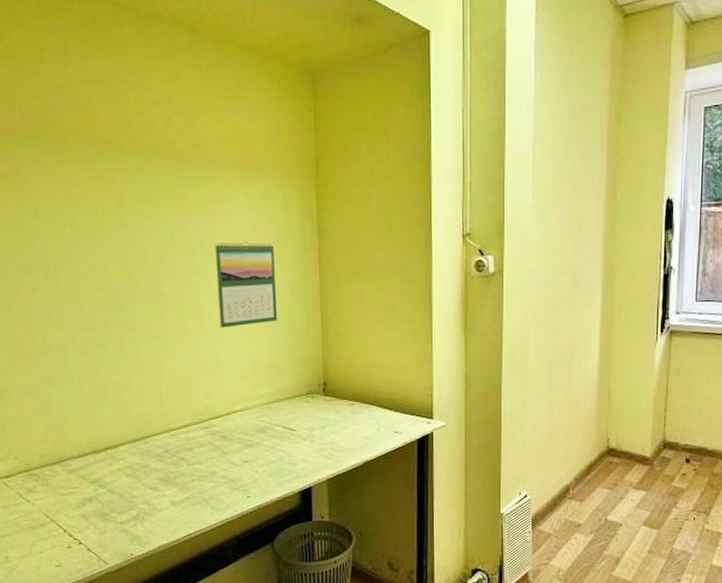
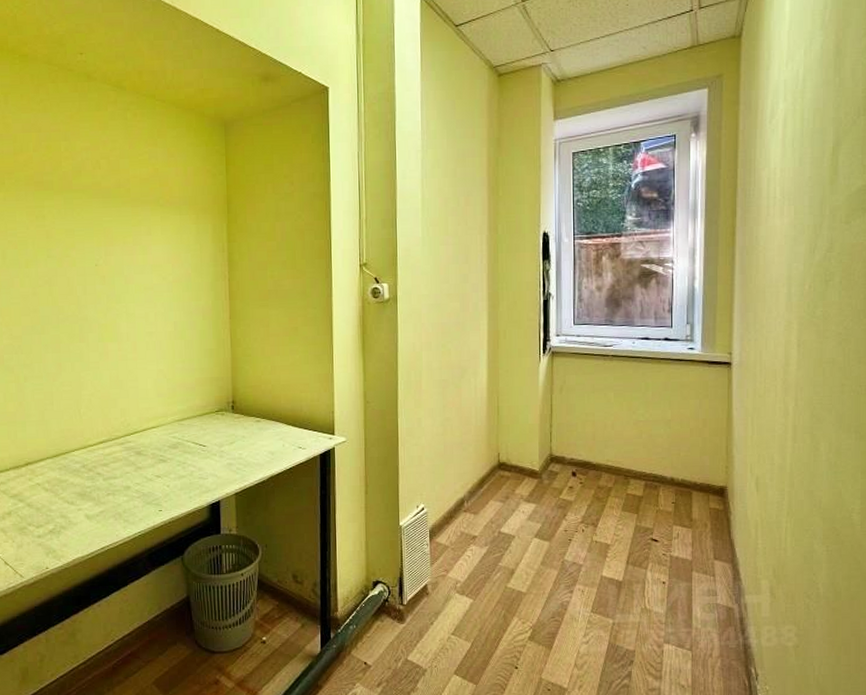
calendar: present [214,242,277,328] -> none [134,271,190,350]

